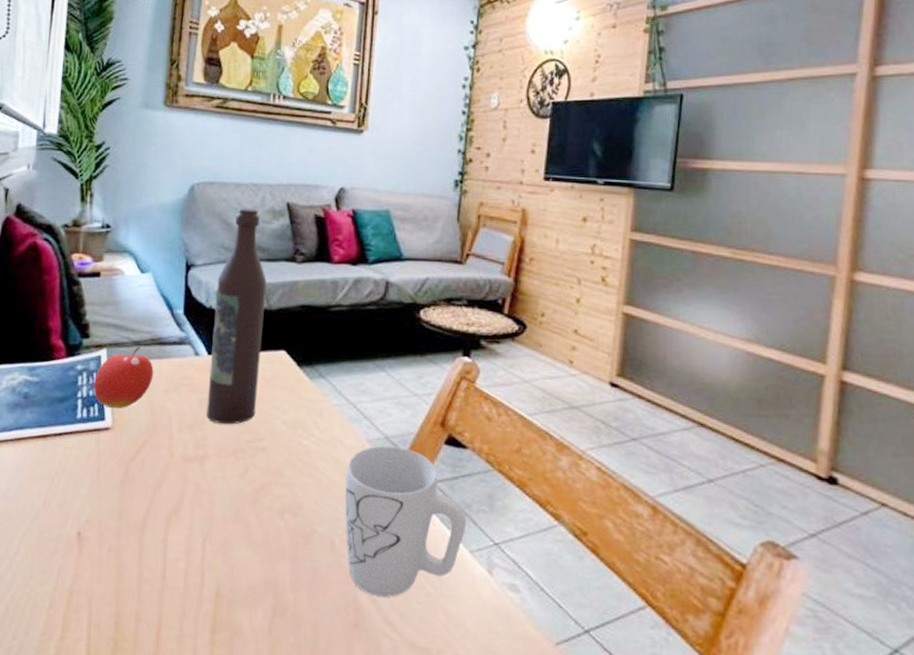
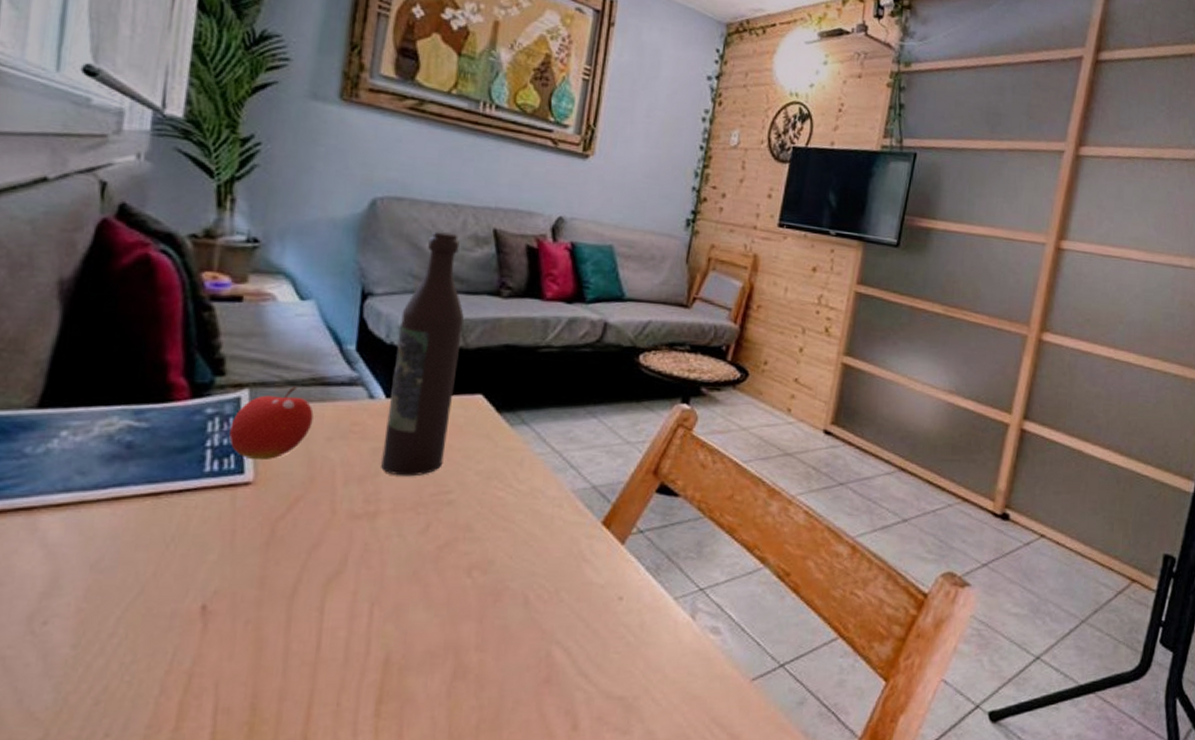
mug: present [345,445,467,597] -> none [541,495,673,650]

